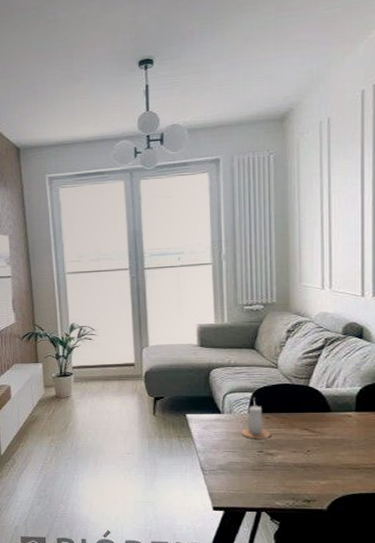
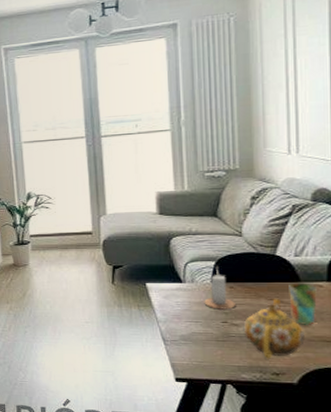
teapot: none [277,428,334,487] -> present [243,298,305,359]
cup: none [320,413,346,453] -> present [289,283,317,325]

